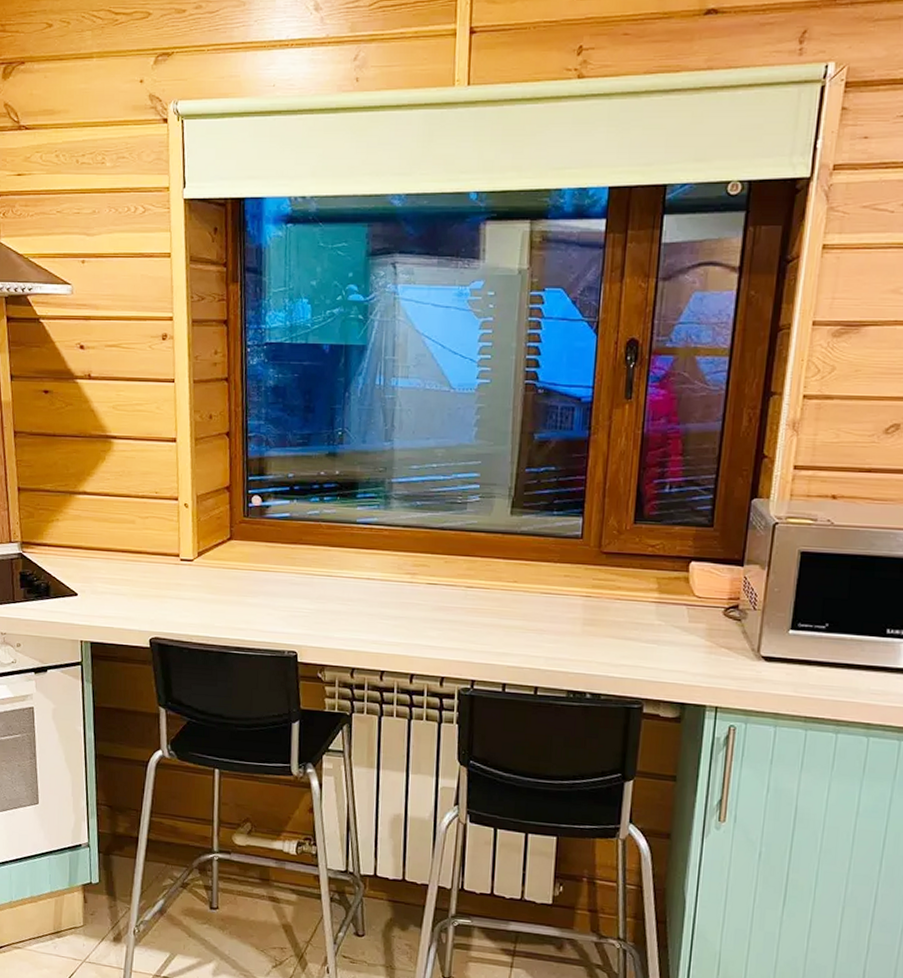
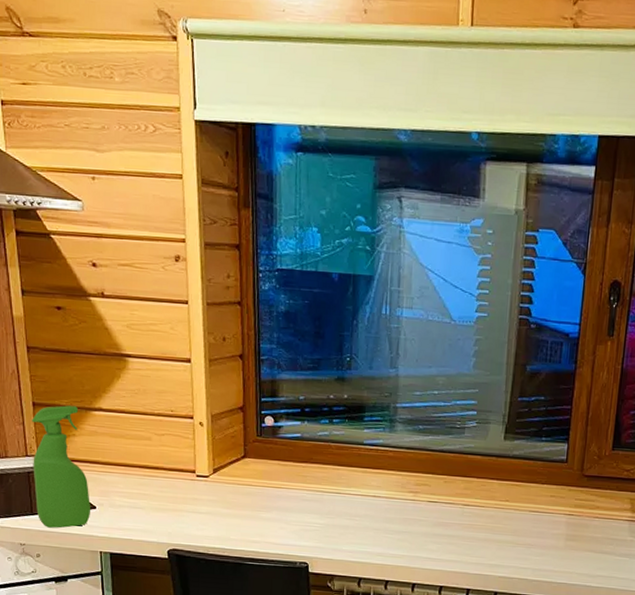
spray bottle: none [16,490,73,617] -> present [32,405,91,529]

